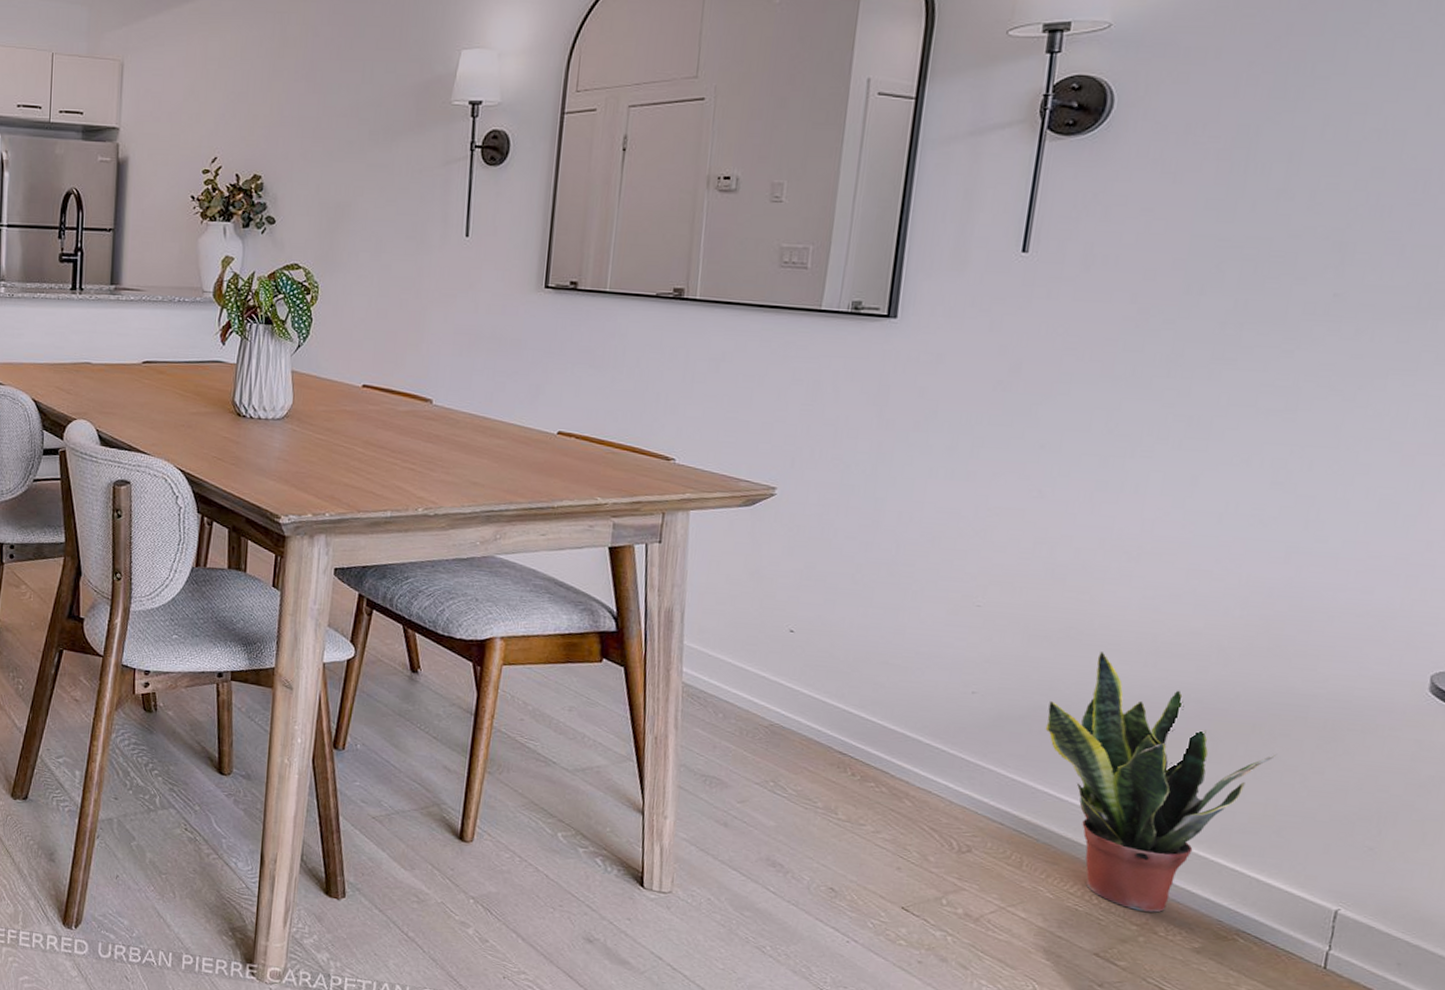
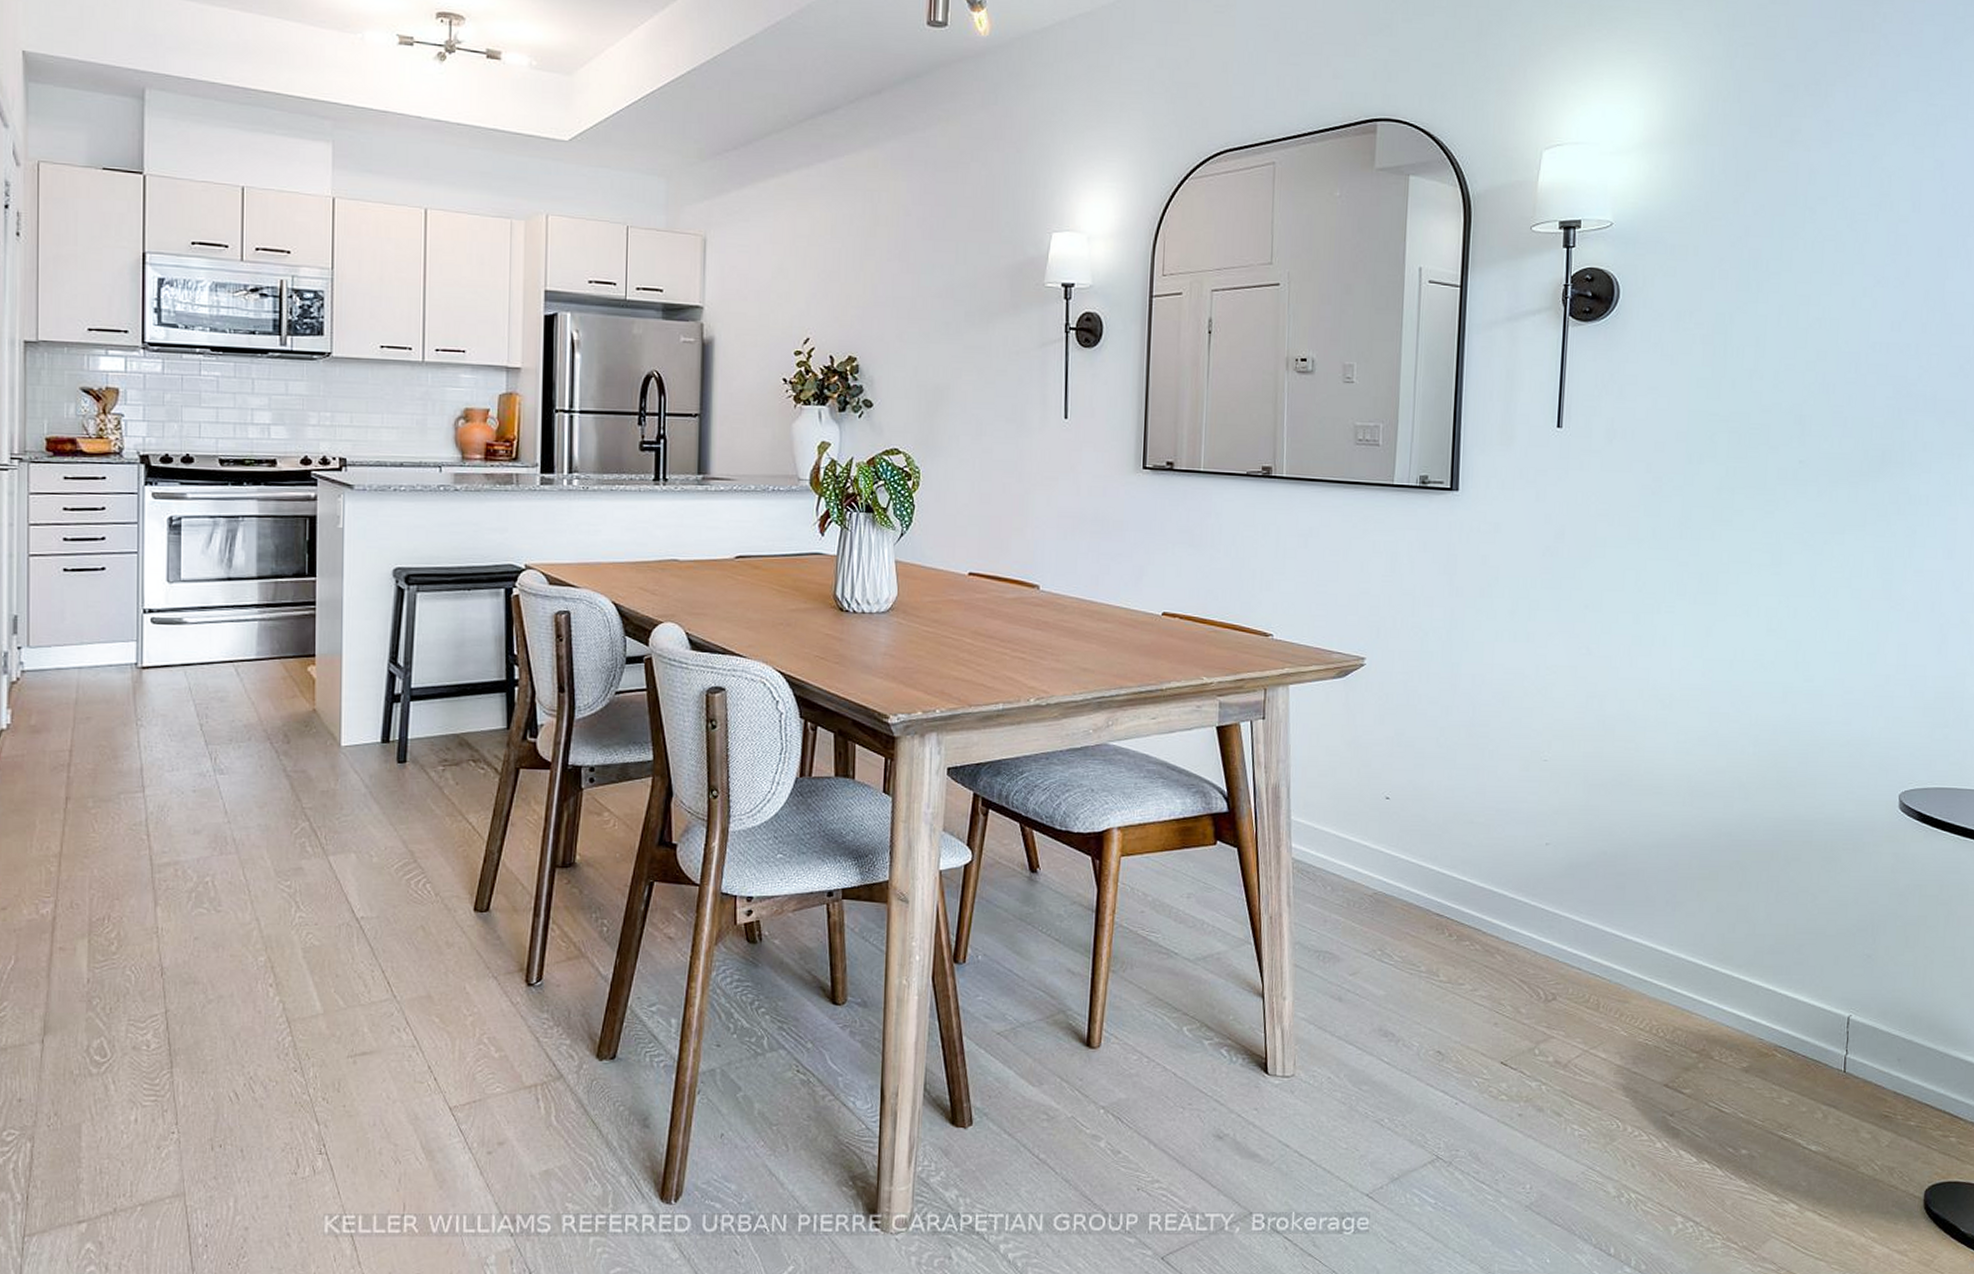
potted plant: present [1045,652,1277,913] -> none [1608,795,1792,1038]

